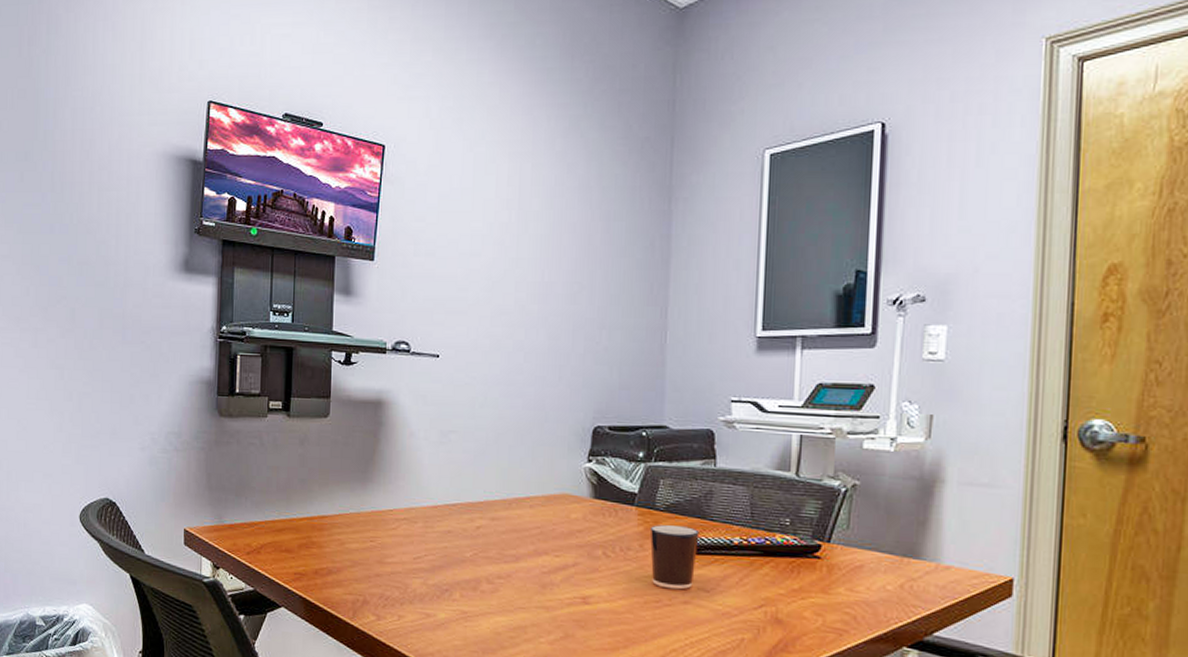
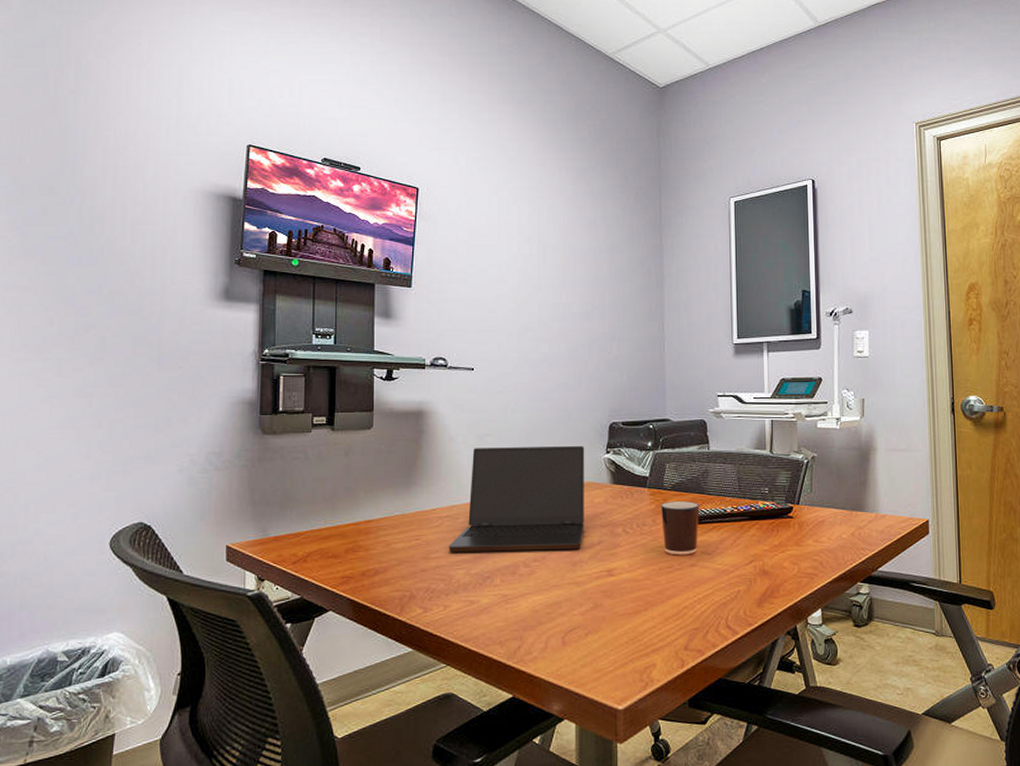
laptop: none [405,445,563,570] -> present [449,446,585,553]

